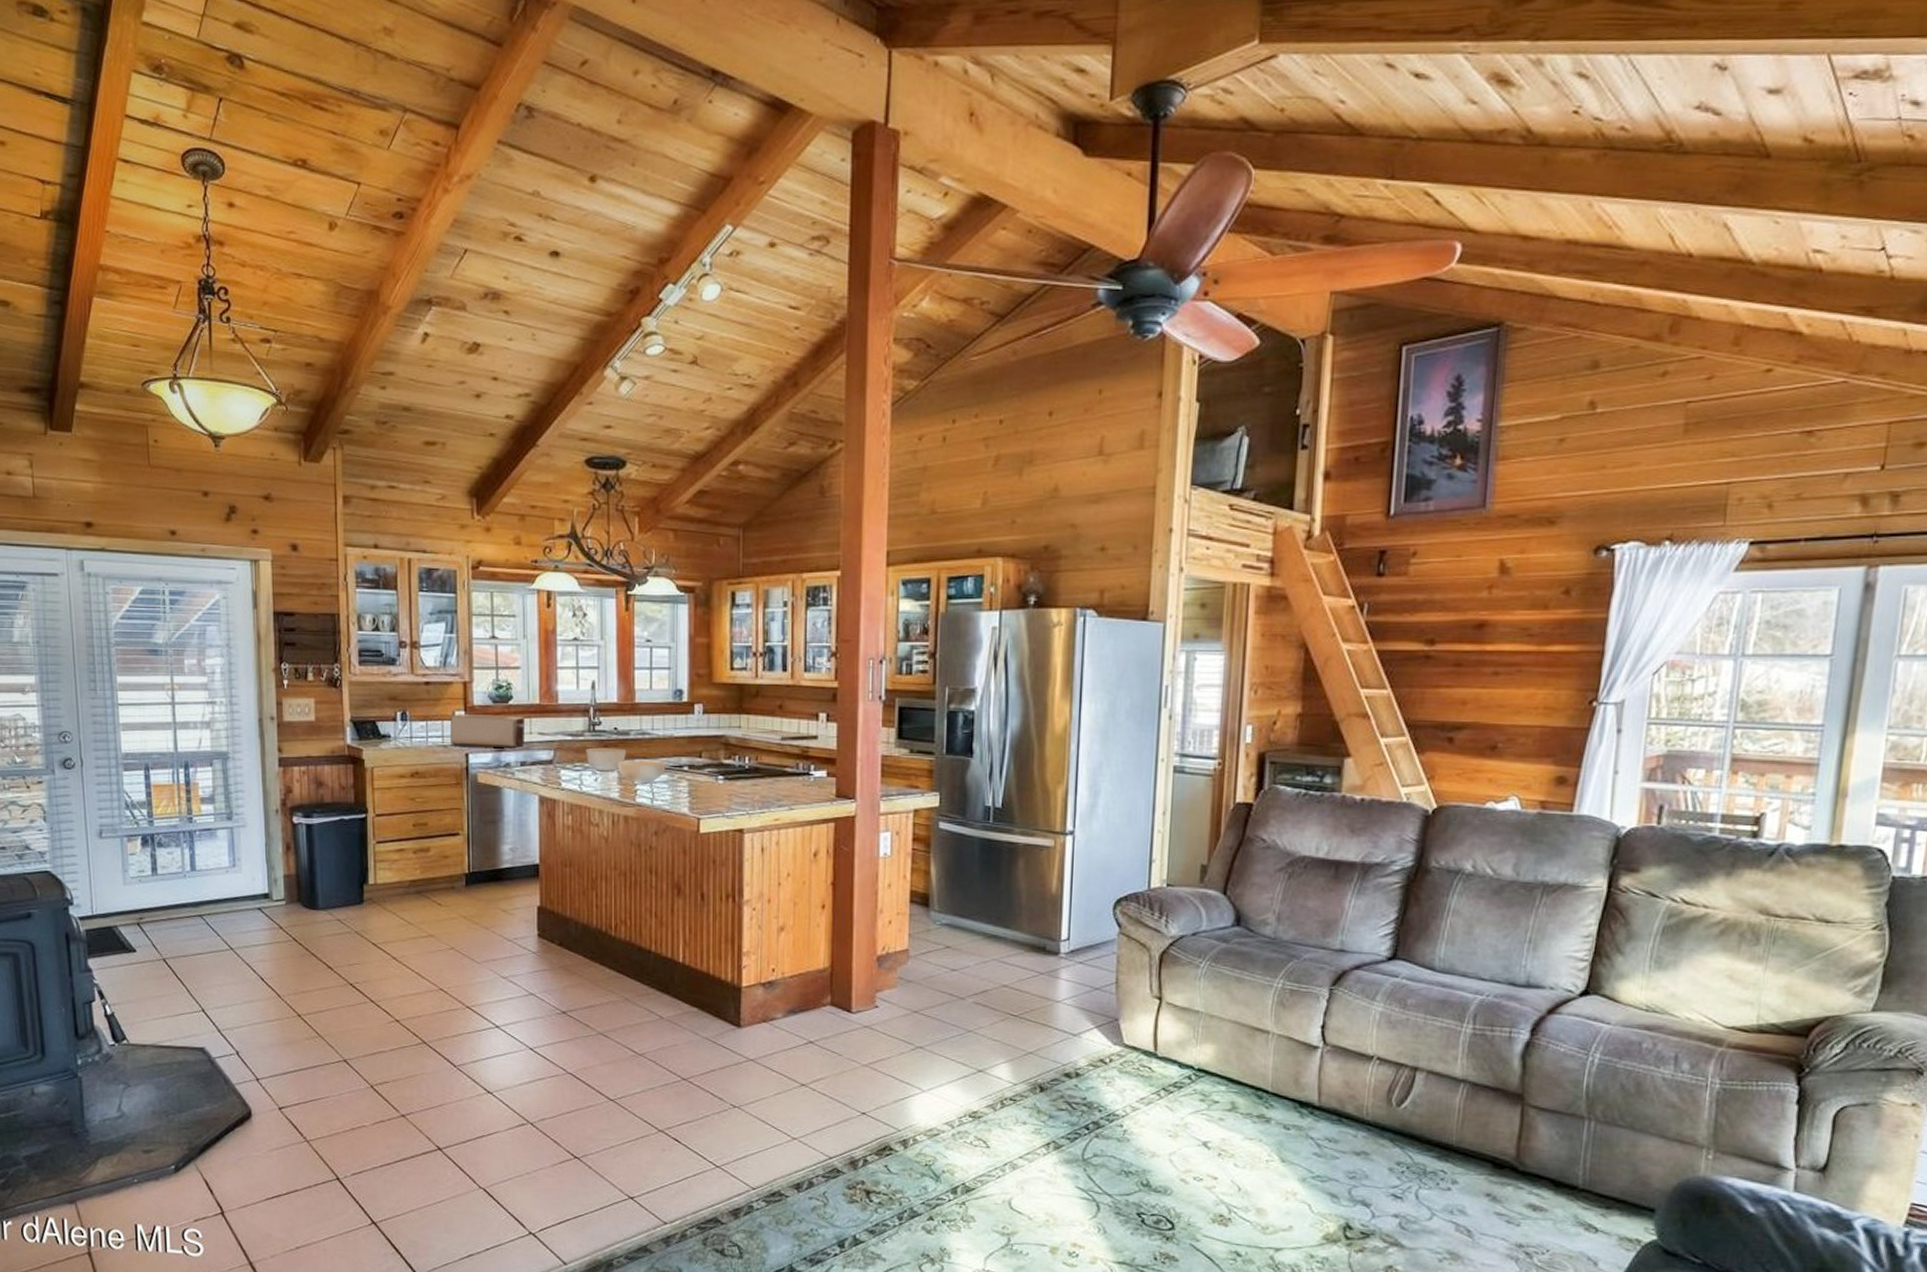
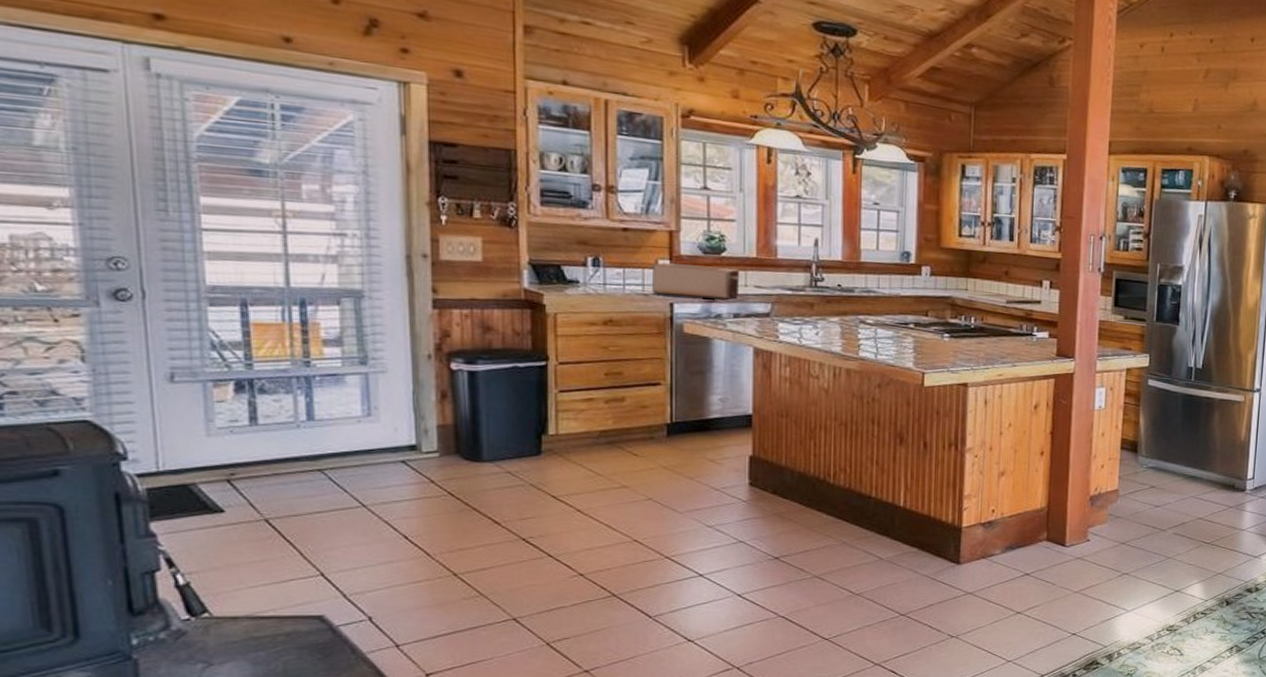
bowl: present [586,747,626,772] -> none [807,302,850,327]
bowl: present [618,760,666,783] -> none [841,316,891,338]

